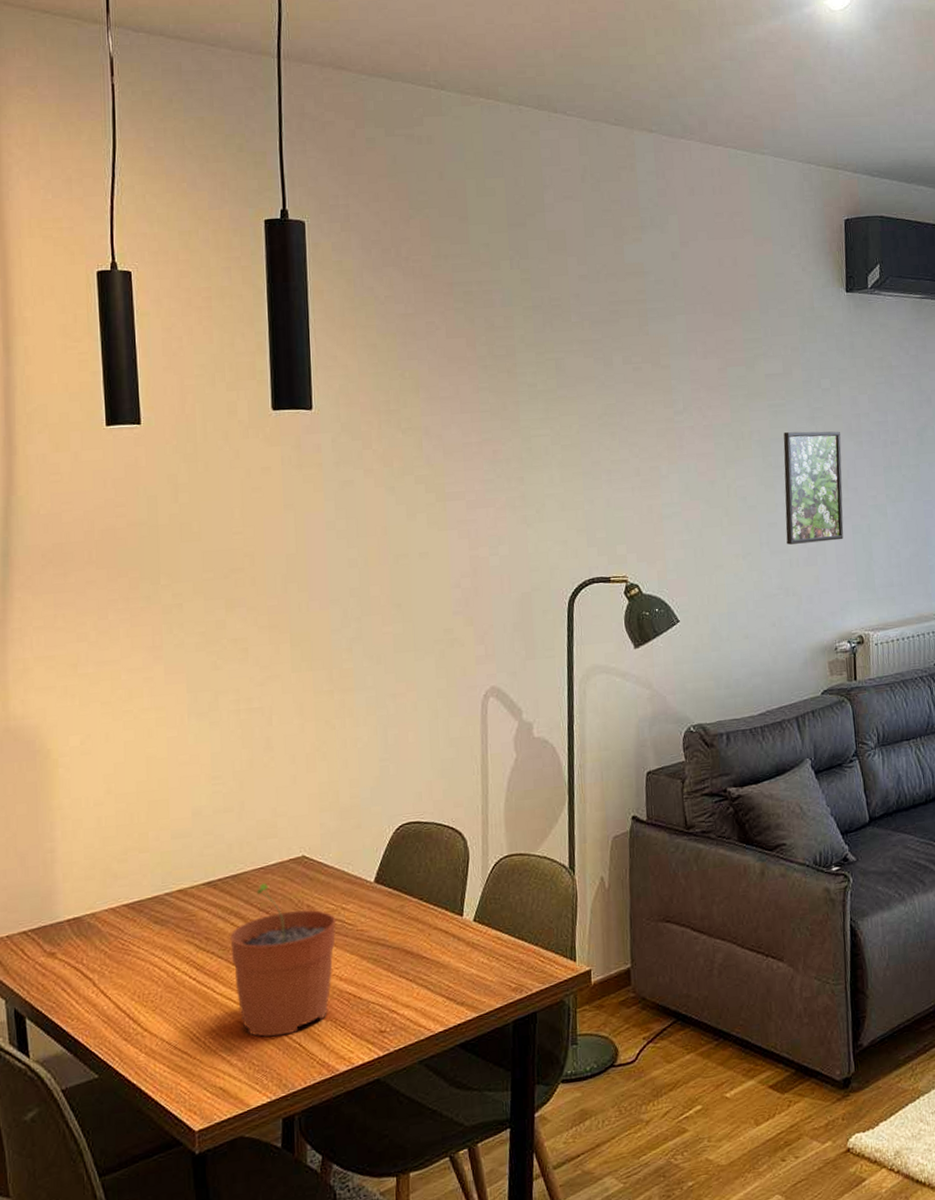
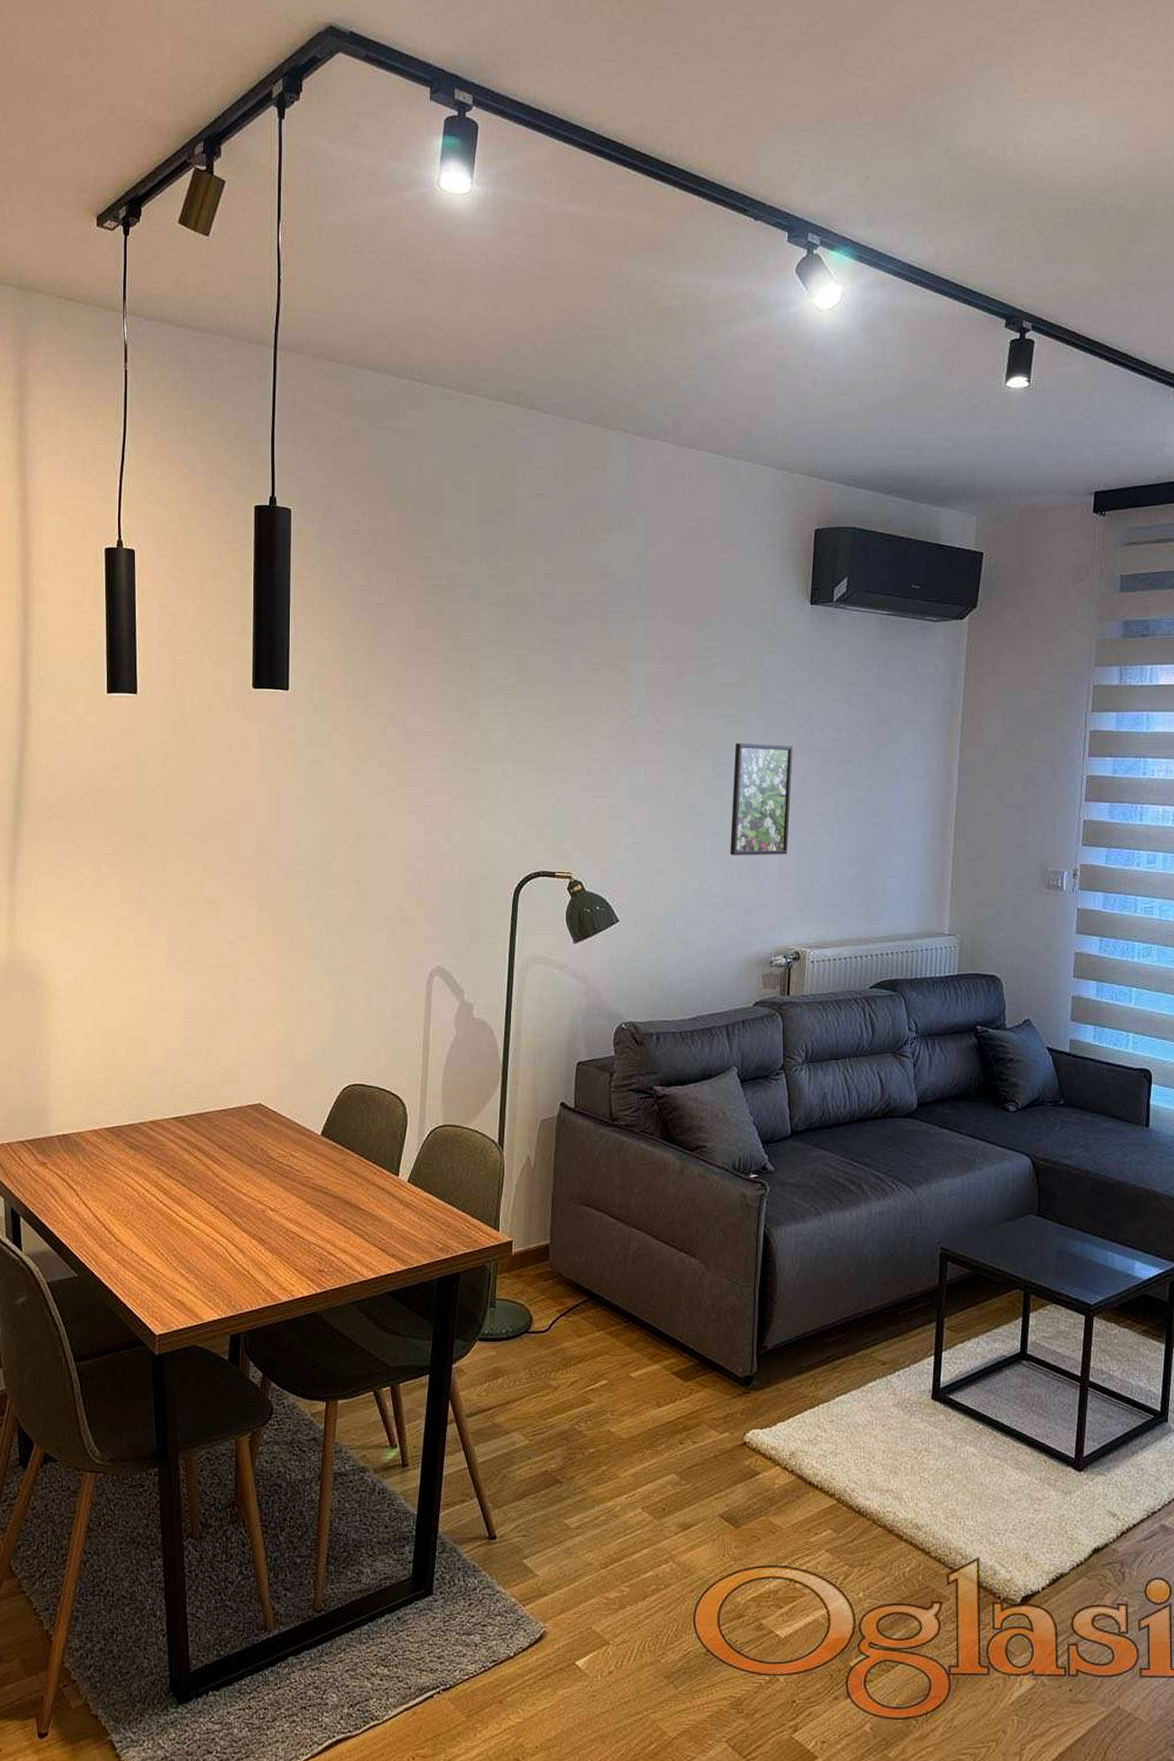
plant pot: present [230,882,336,1037] -> none [193,1123,286,1262]

